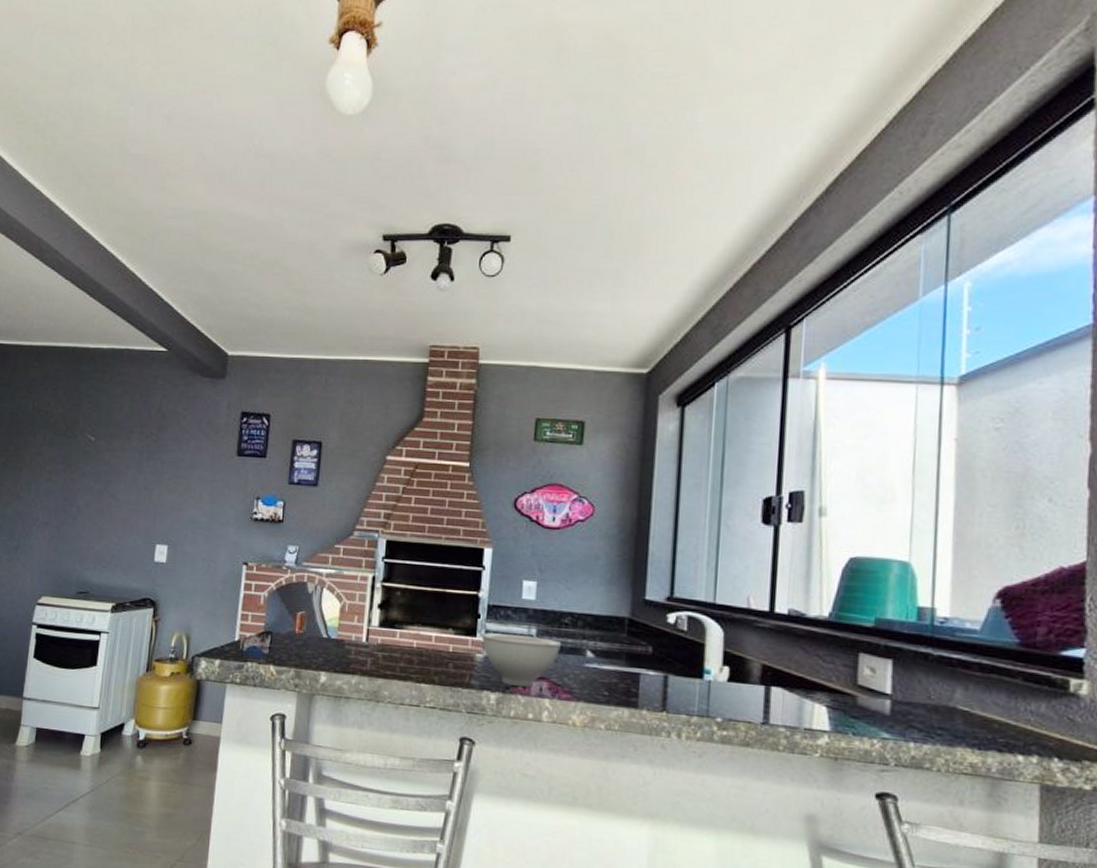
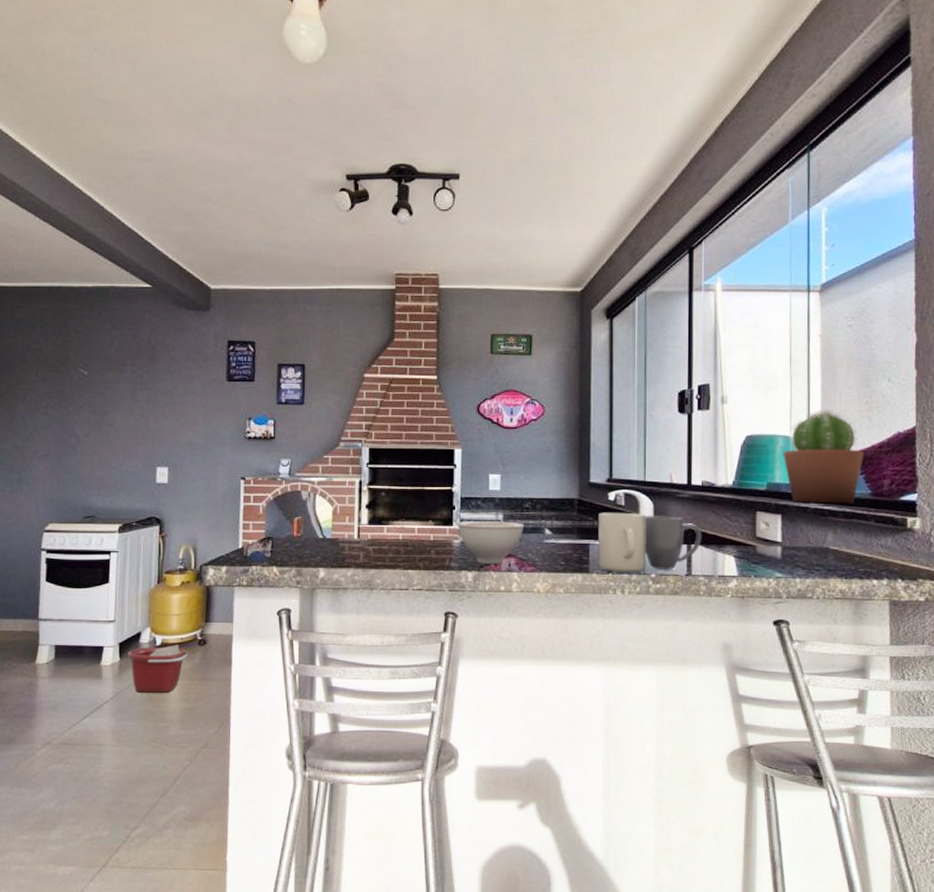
bucket: none [109,740,171,794] -> present [128,645,188,693]
cup: none [649,636,713,715] -> present [598,512,646,573]
mug: none [709,645,786,715] -> present [644,516,702,570]
potted cactus: none [898,530,1010,654] -> present [783,408,864,504]

